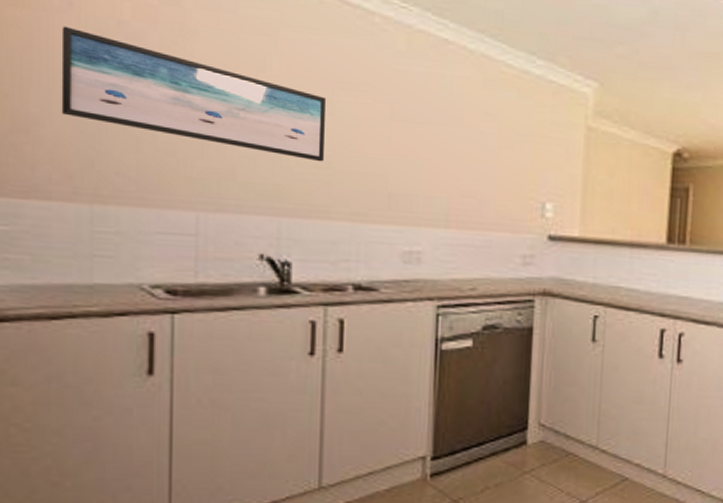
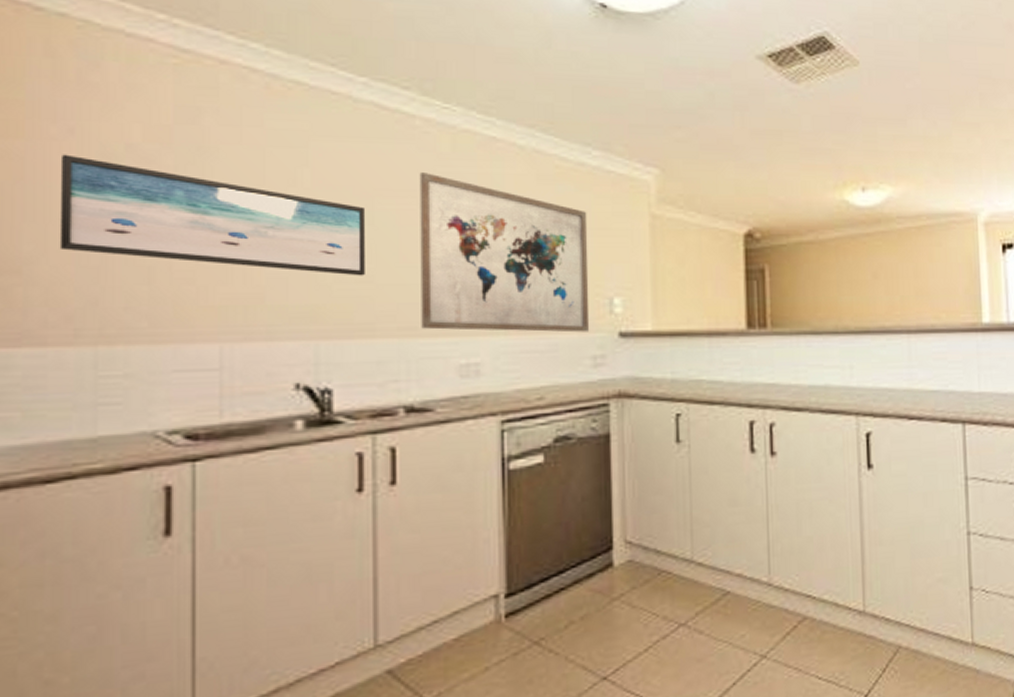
wall art: none [371,68,528,233] -> present [419,172,590,333]

